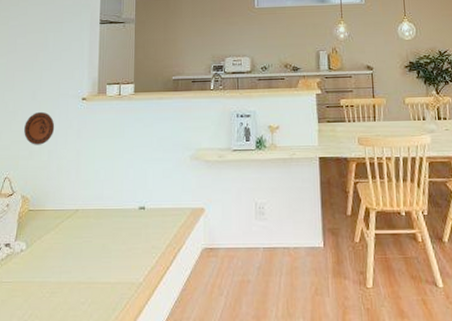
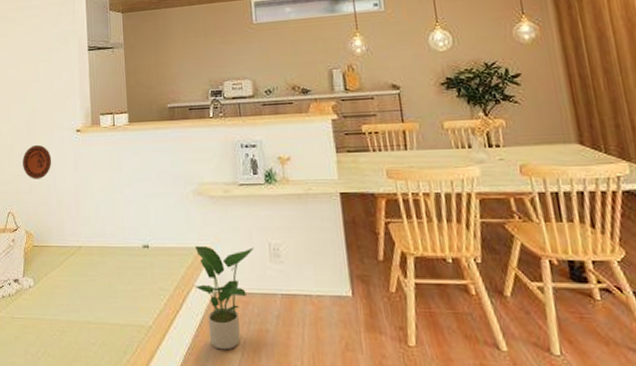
potted plant: none [185,206,242,301] -> present [194,245,254,350]

